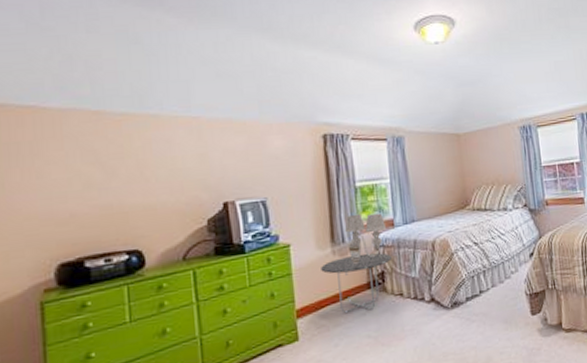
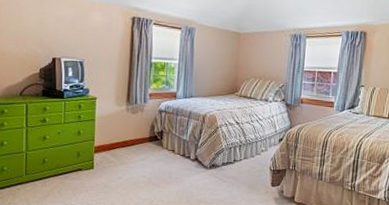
side table: present [321,253,392,314] -> none [117,114,170,158]
wall sconce: present [344,213,387,265] -> none [138,83,170,122]

